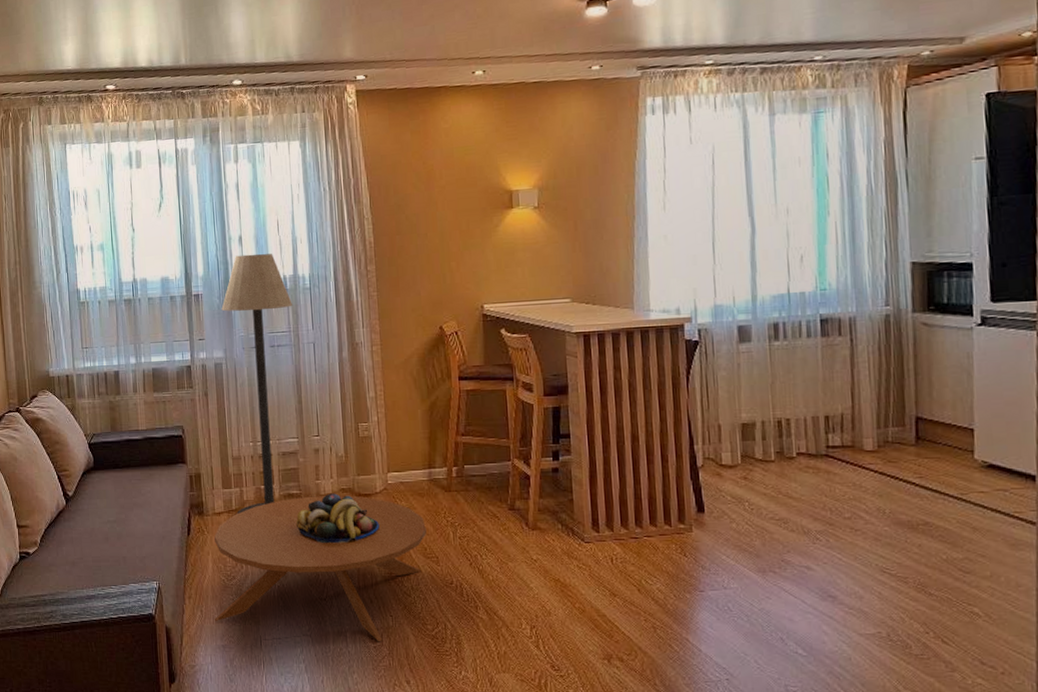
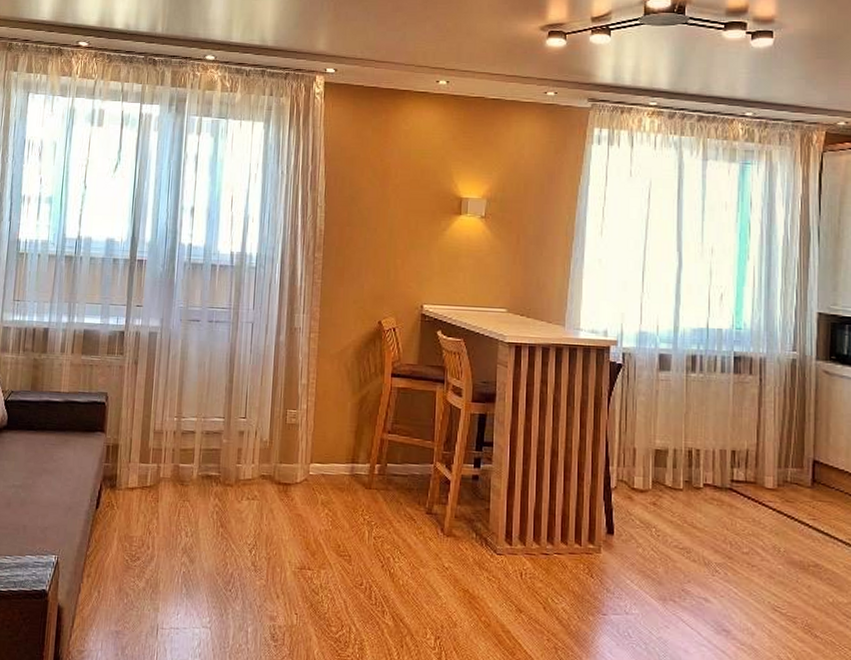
coffee table: present [214,495,427,642] -> none [111,479,342,641]
floor lamp: present [221,253,292,514] -> none [151,226,236,491]
fruit bowl: present [296,493,379,544] -> none [211,479,296,533]

